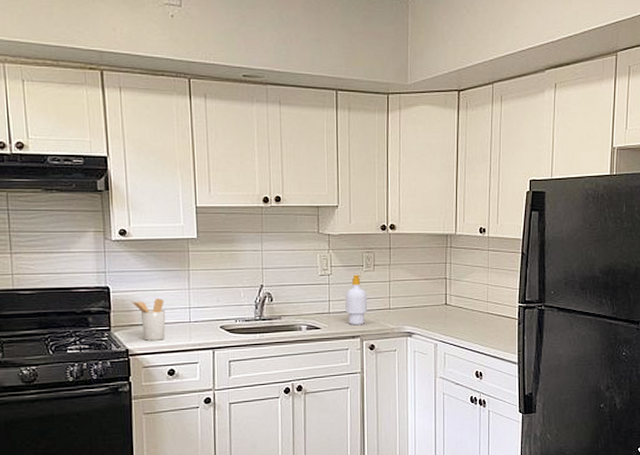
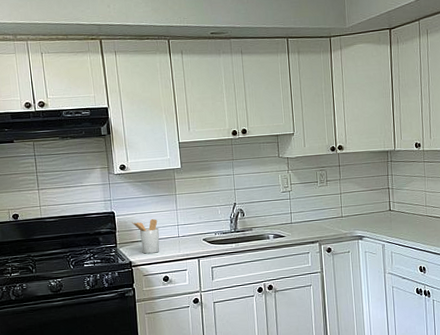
soap bottle: present [345,274,368,326] -> none [304,189,323,233]

